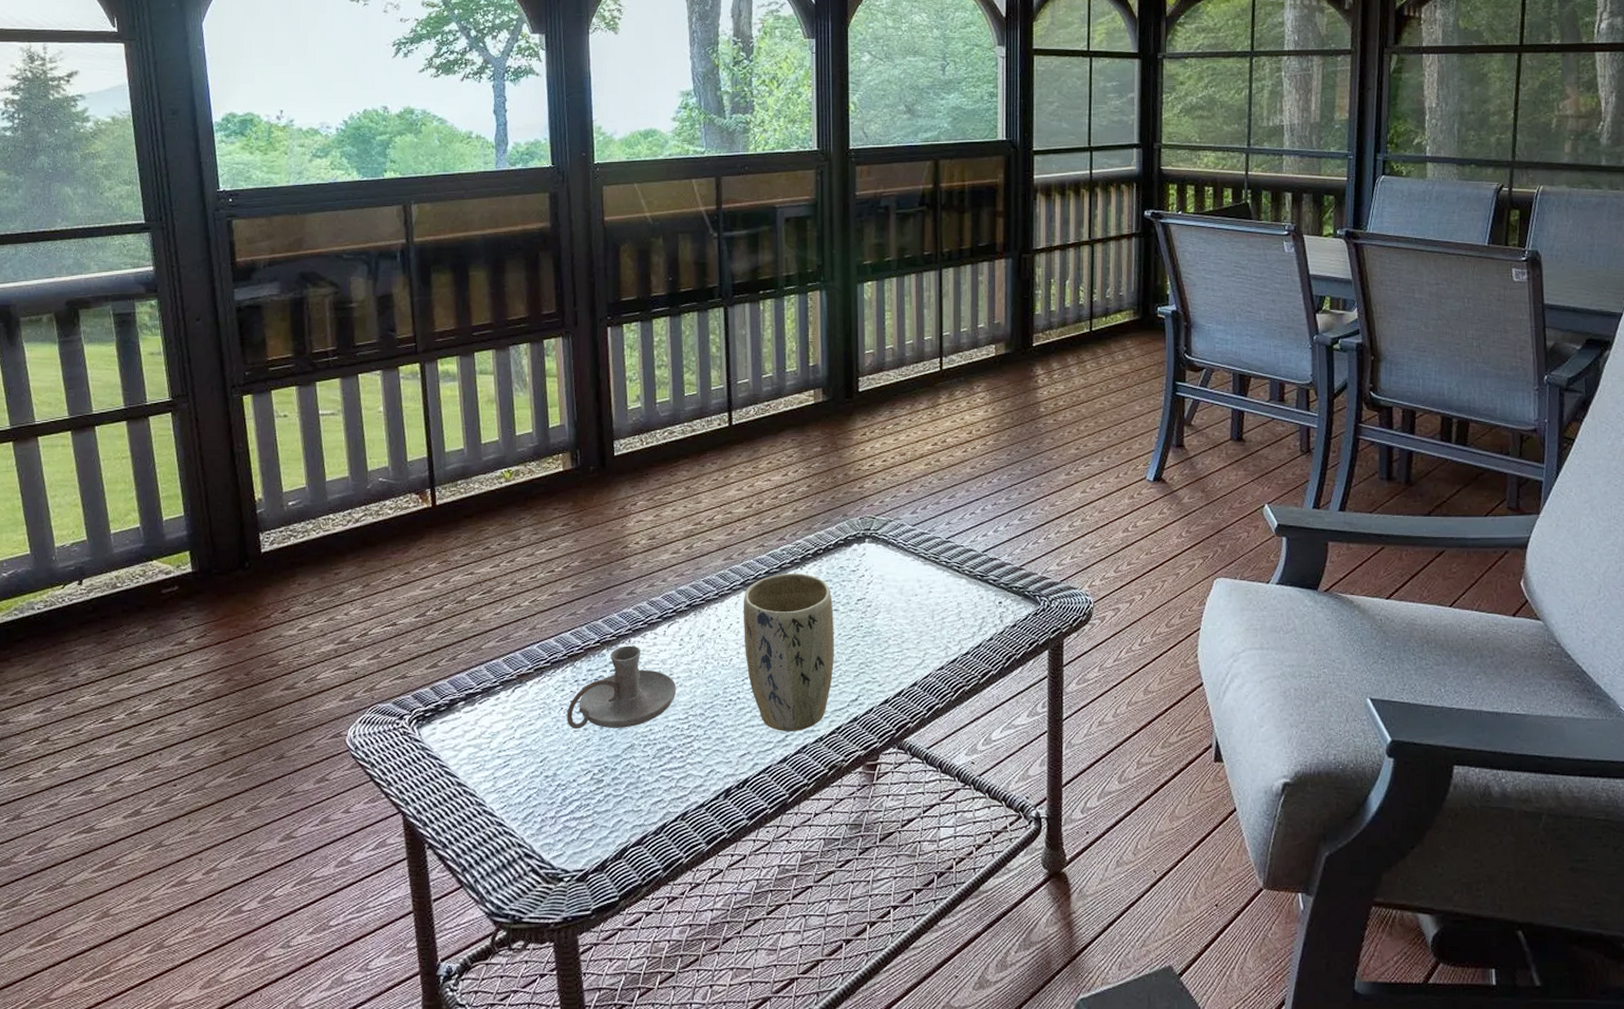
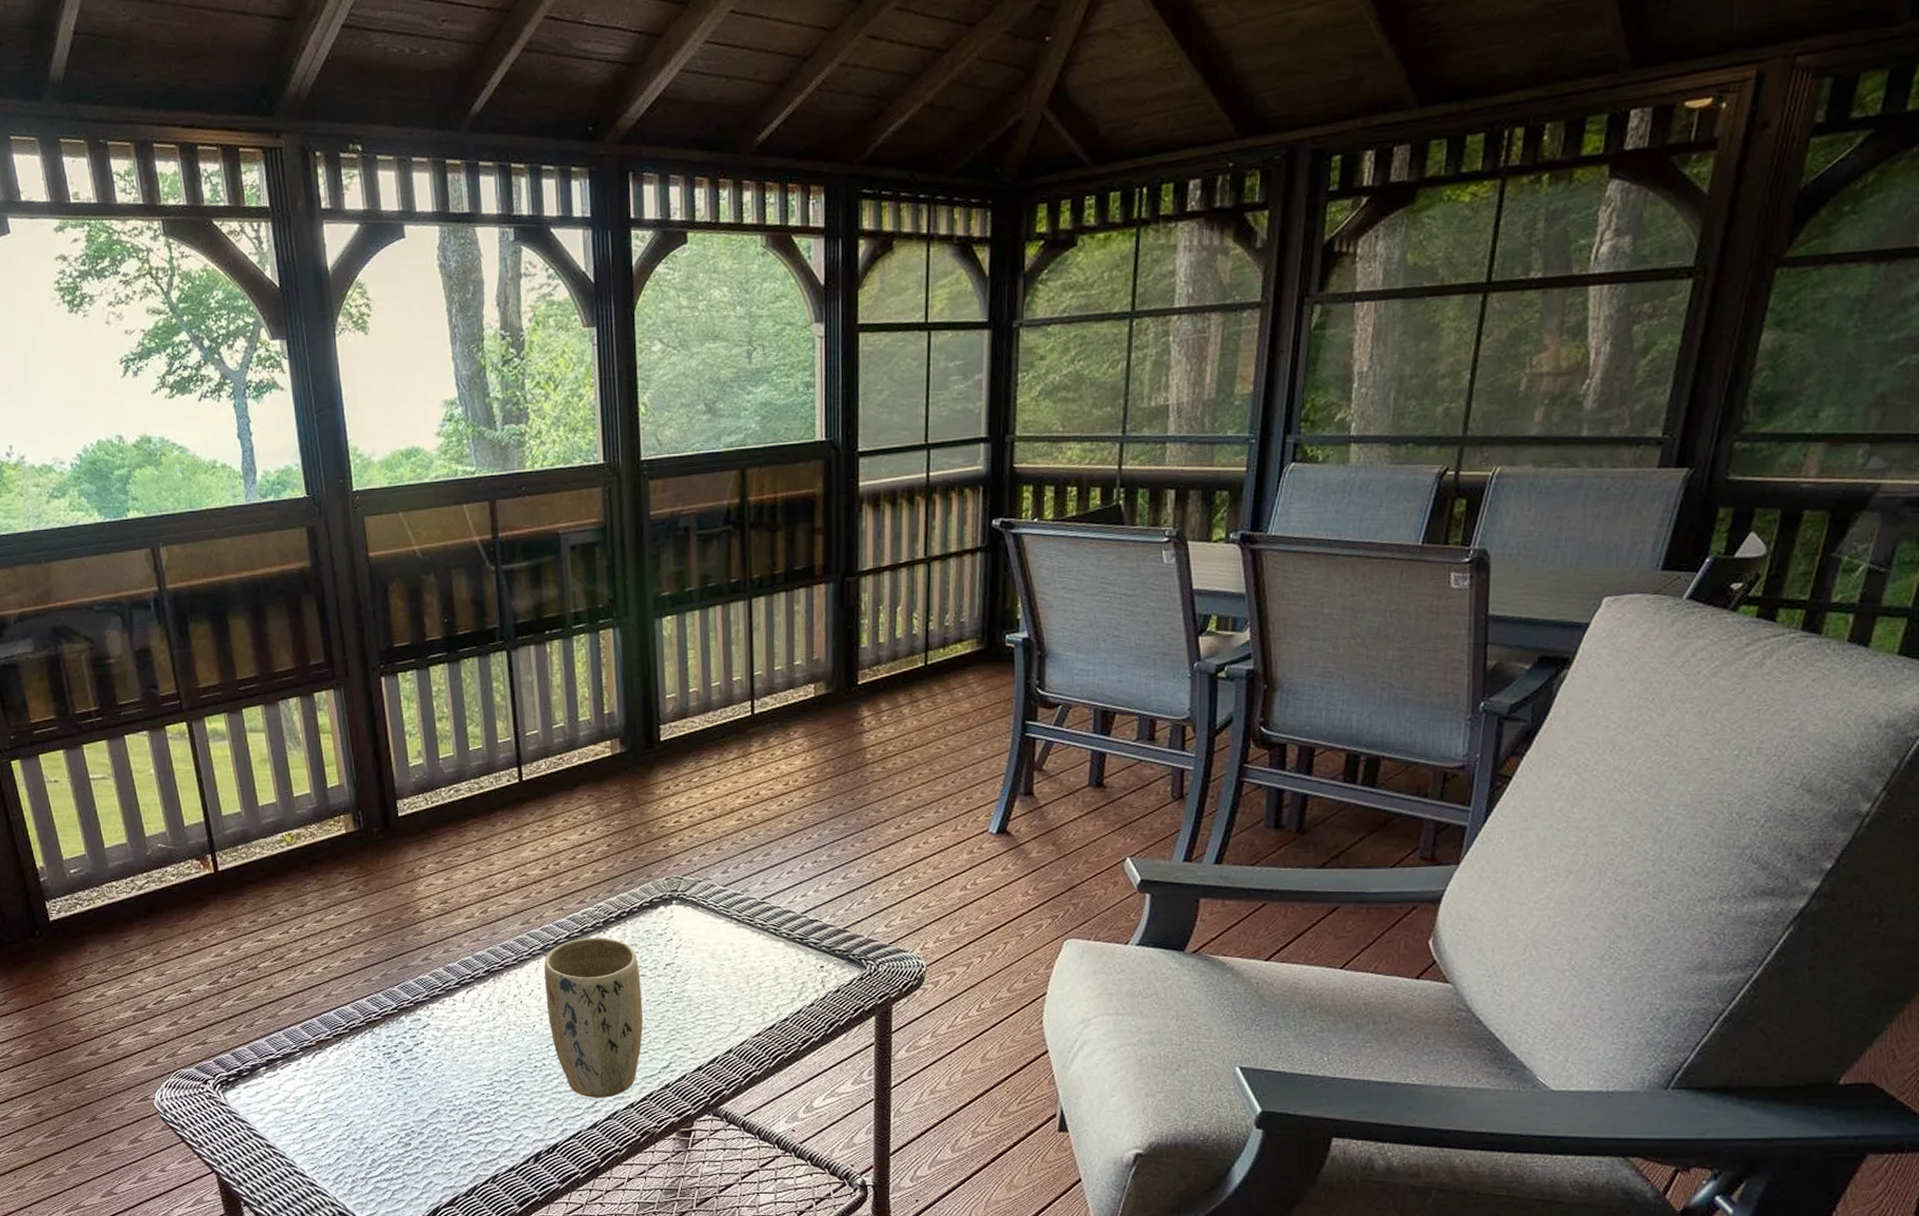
candle holder: present [567,645,677,729] -> none [369,1012,480,1095]

